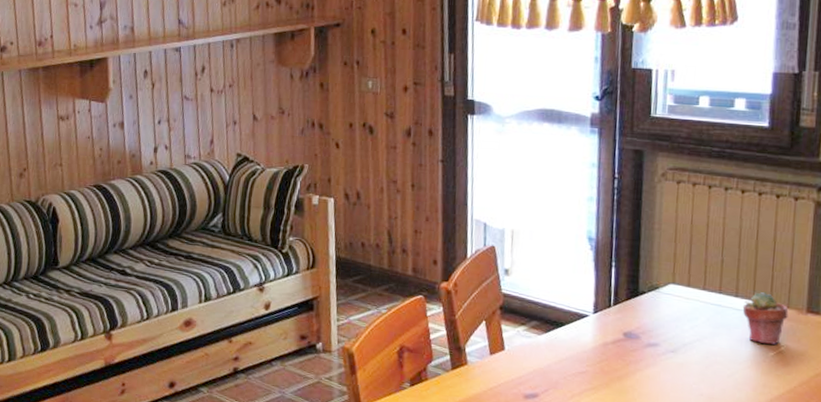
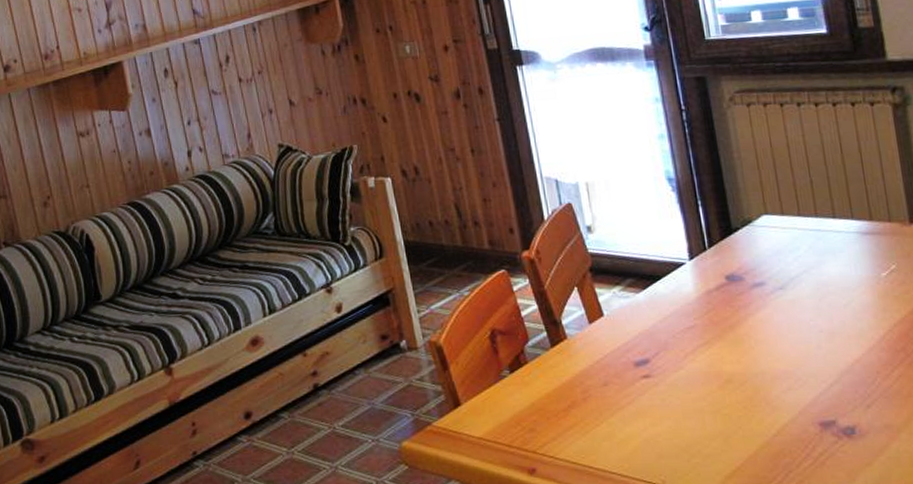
potted succulent: present [742,291,789,345] -> none [842,207,892,265]

